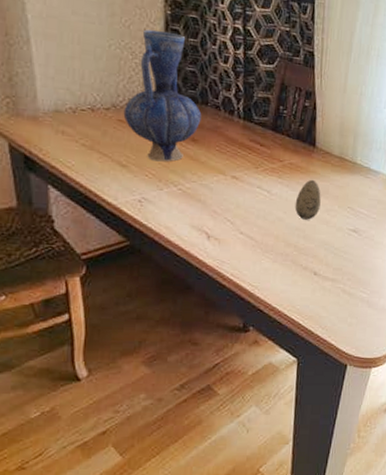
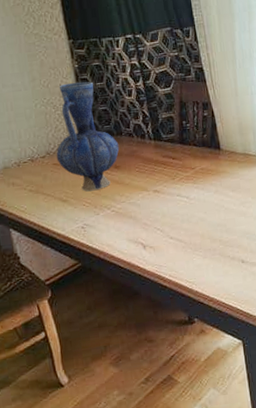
decorative egg: present [295,179,321,220] -> none [212,178,236,216]

